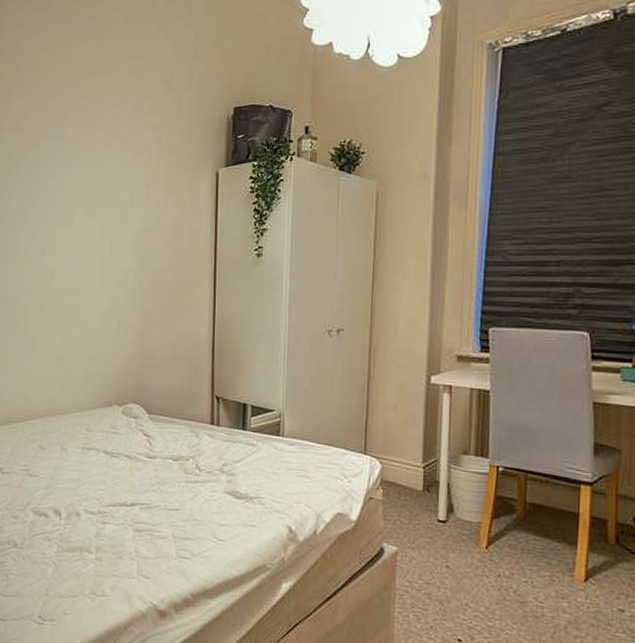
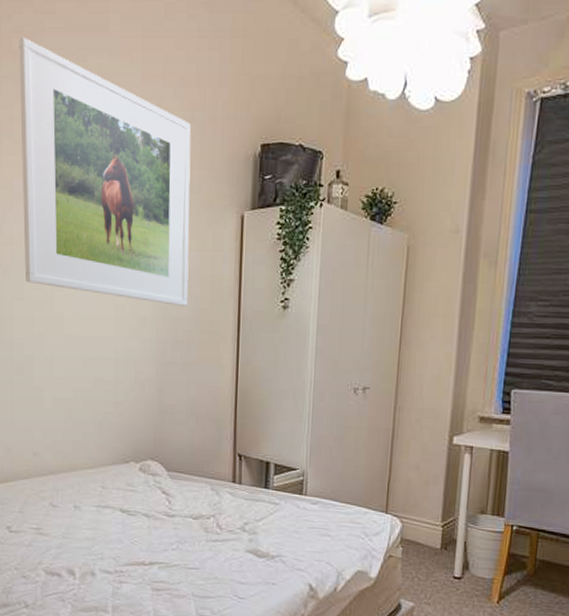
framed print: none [19,30,170,257] -> present [19,37,191,306]

